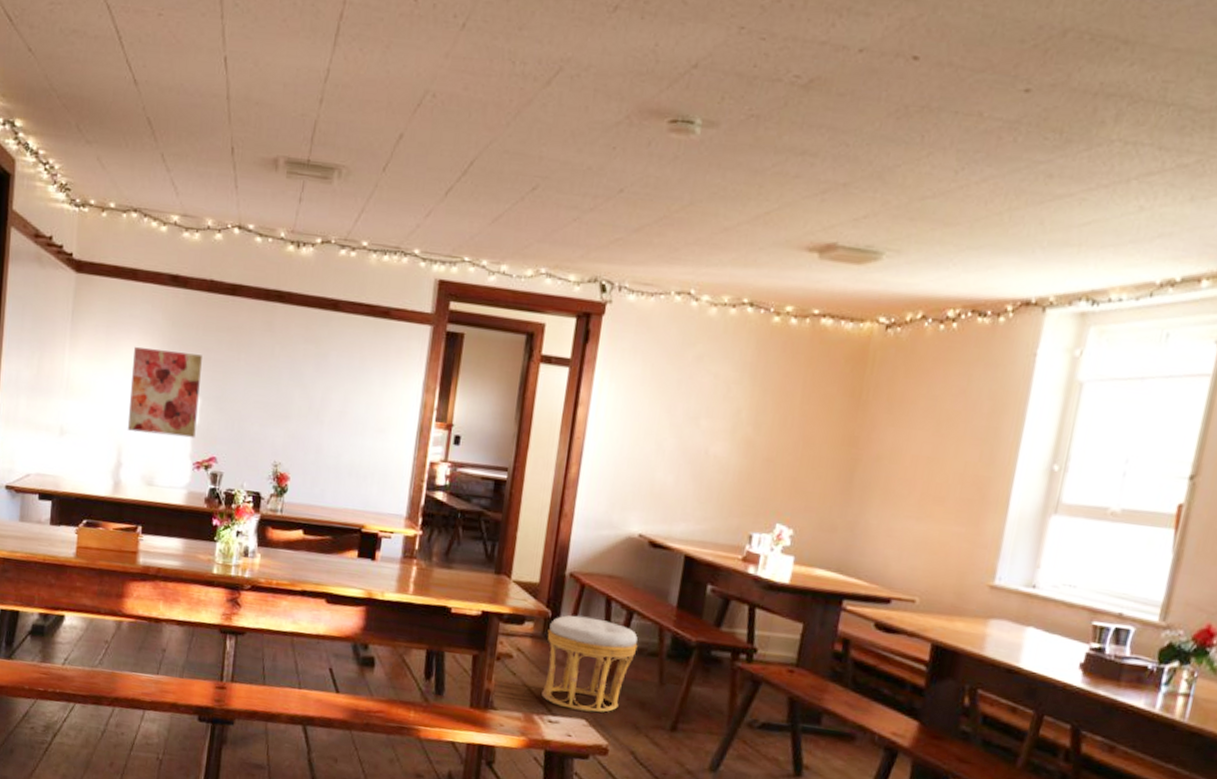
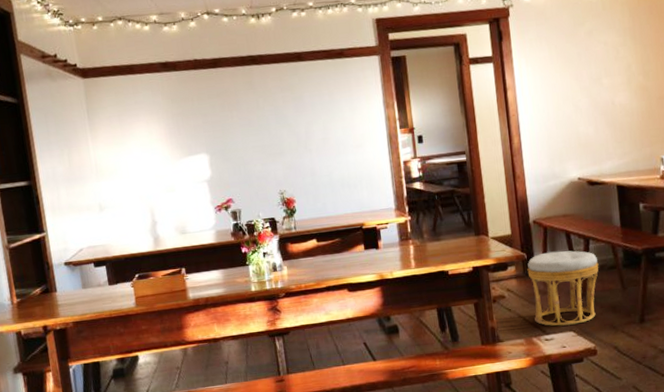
wall art: present [127,346,202,438] -> none [145,120,211,194]

